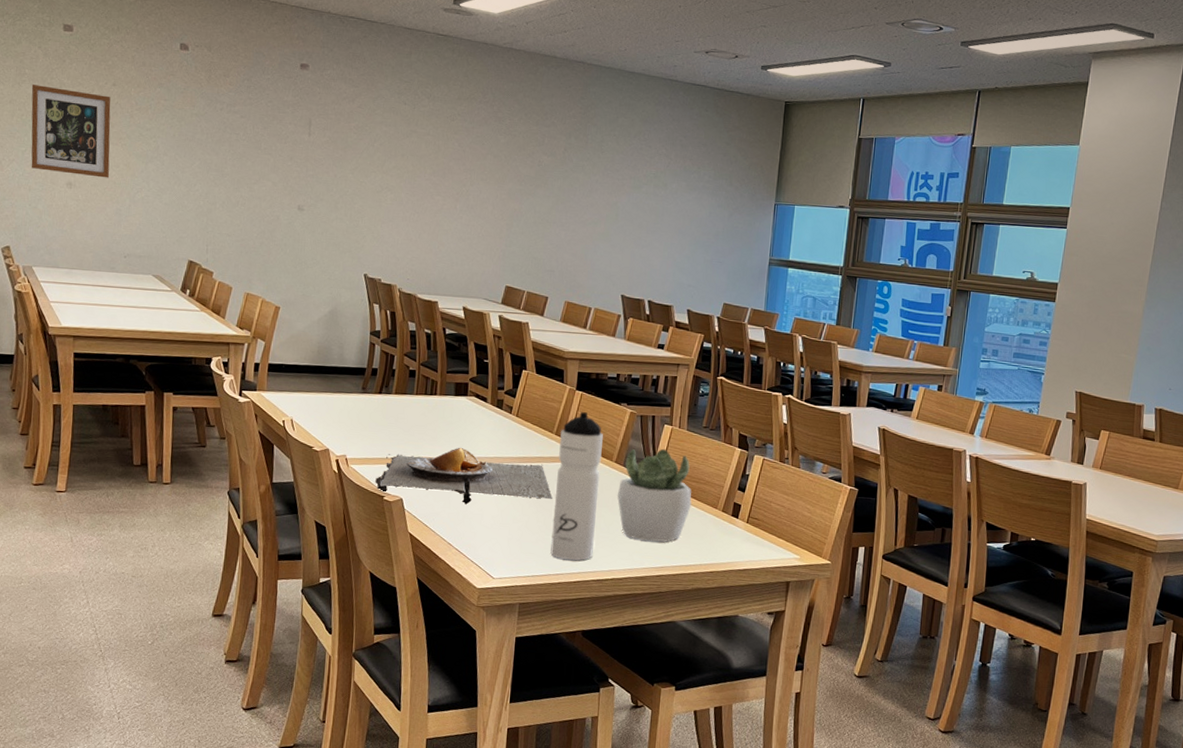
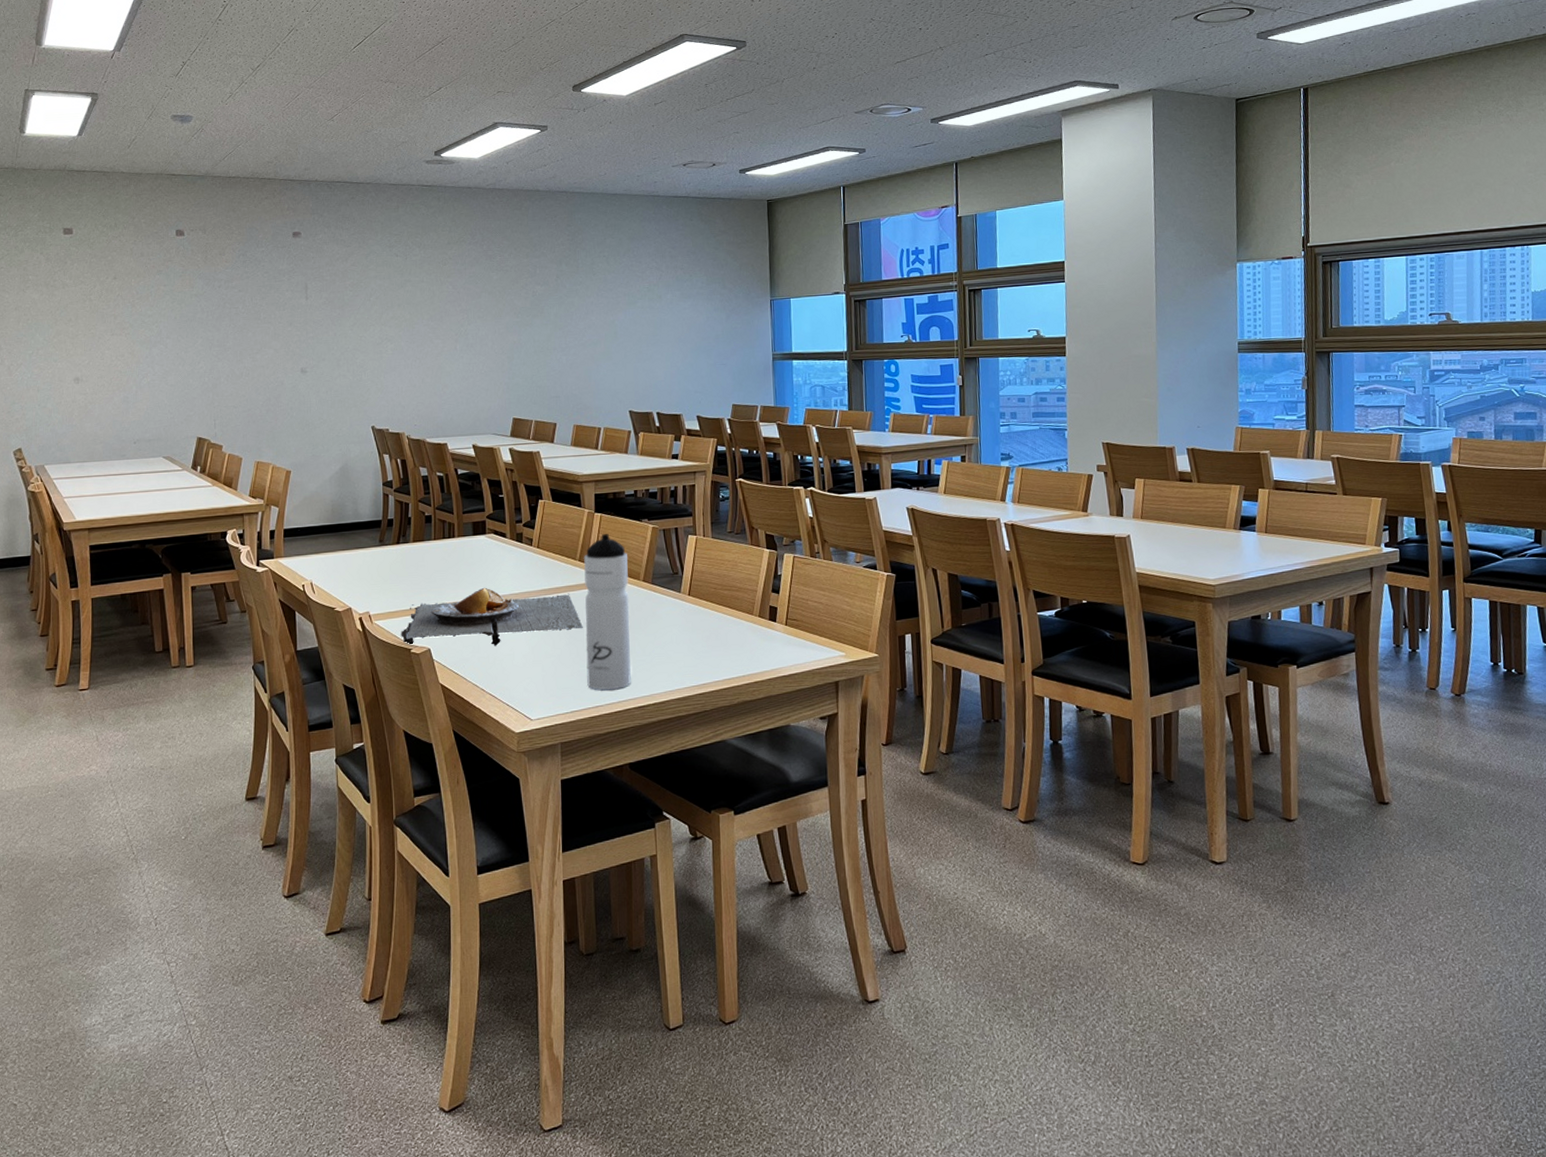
wall art: present [31,84,111,178] -> none [35,288,115,370]
succulent plant: present [616,448,692,542] -> none [648,560,726,659]

